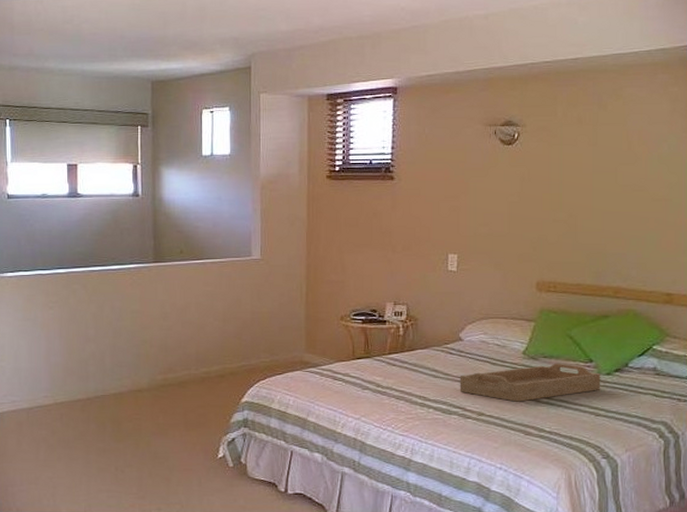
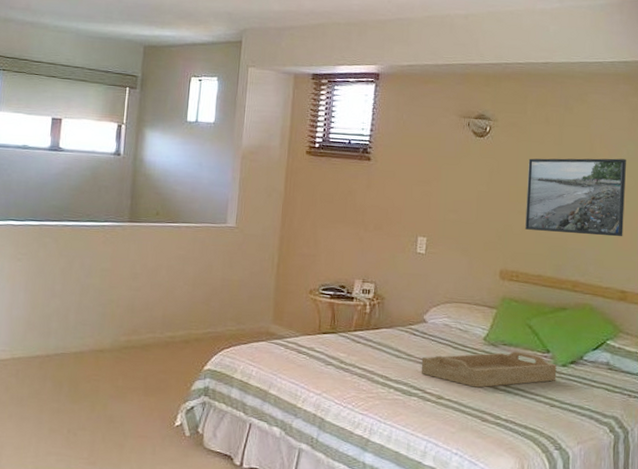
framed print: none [561,155,668,238] -> present [525,158,626,237]

